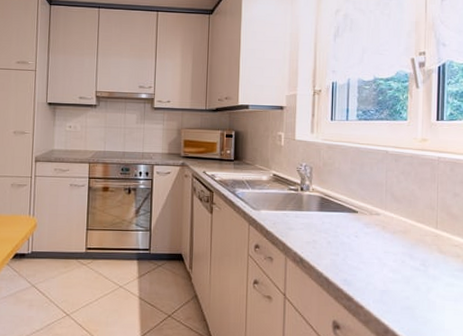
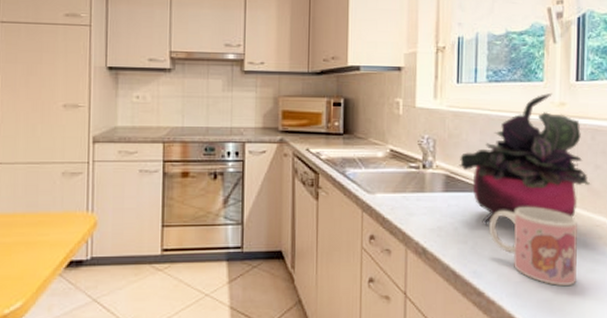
potted plant: none [332,131,450,241] -> present [459,94,591,225]
mug: none [357,226,437,296] -> present [488,206,577,286]

